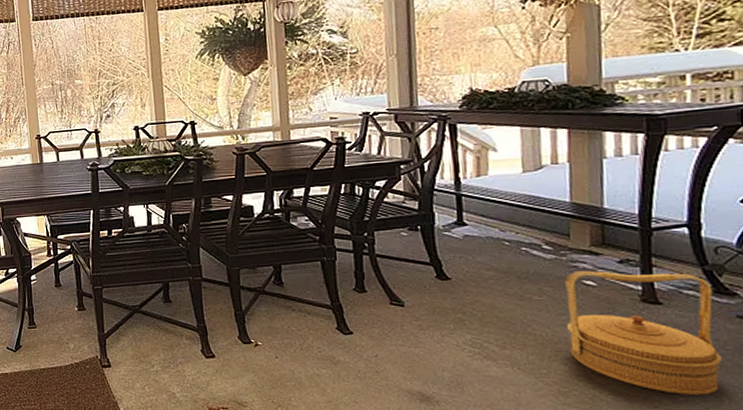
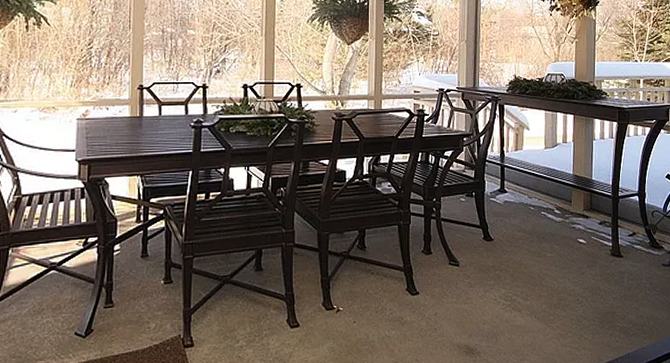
woven basket: present [565,270,721,395] -> none [567,230,653,329]

